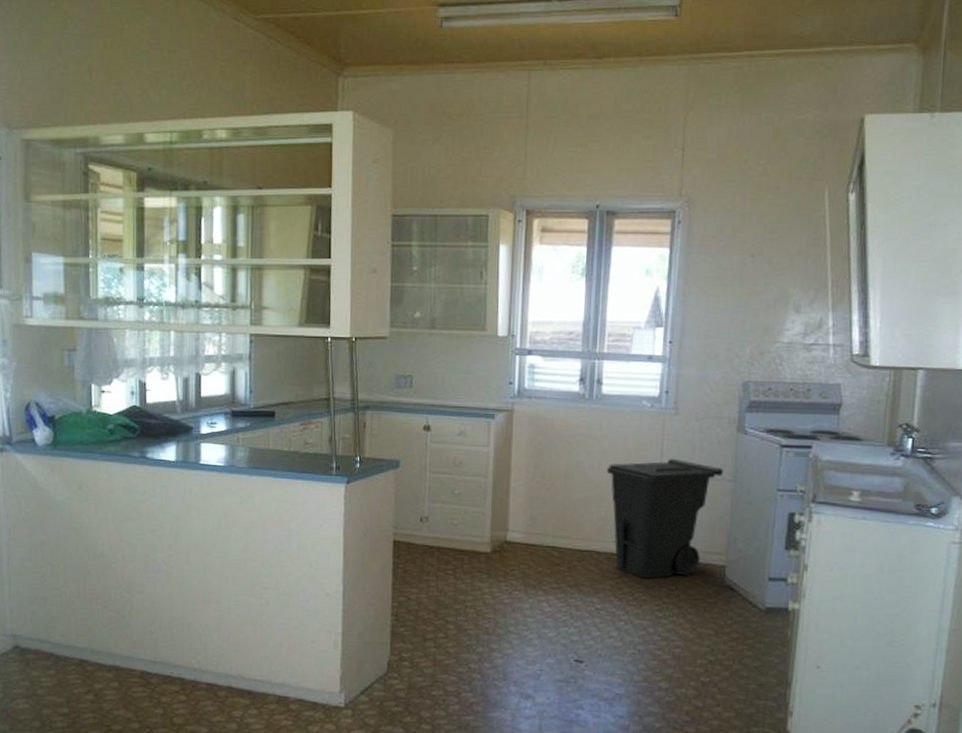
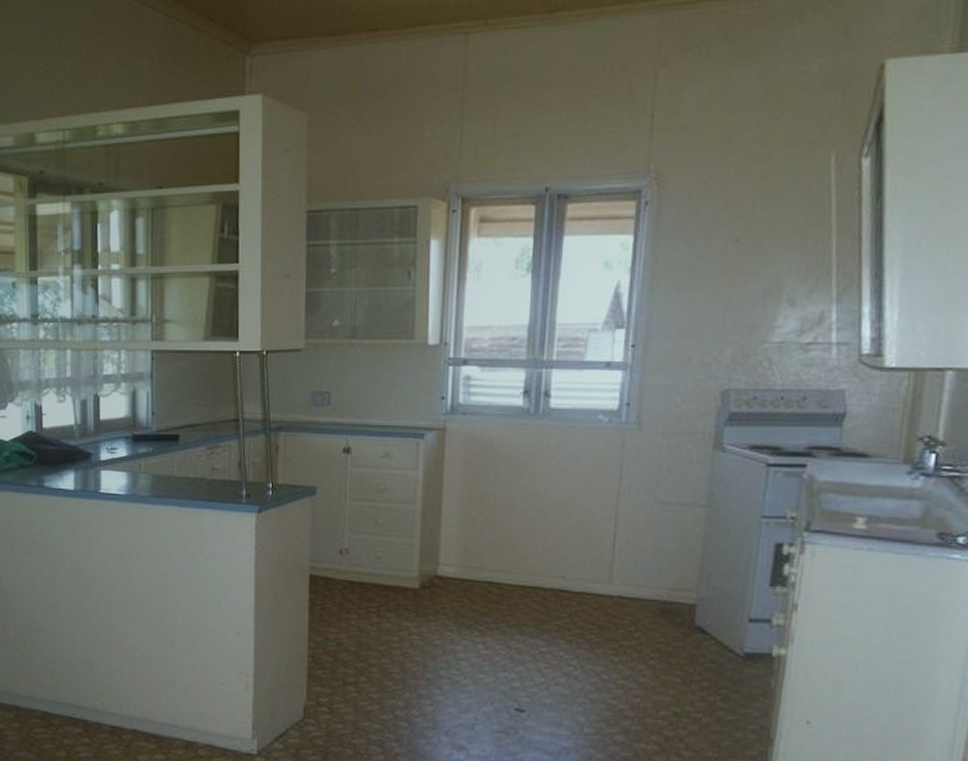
trash can: present [606,458,723,580] -> none [554,481,695,620]

